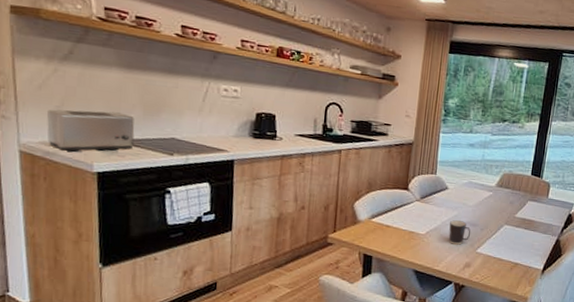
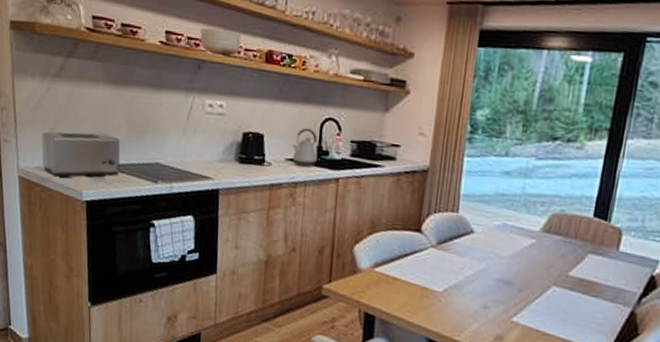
bowl: none [215,25,255,50] -> present [200,28,242,57]
kettle: none [301,110,323,142] -> present [292,128,318,168]
mug: present [448,220,471,245] -> none [473,275,505,310]

